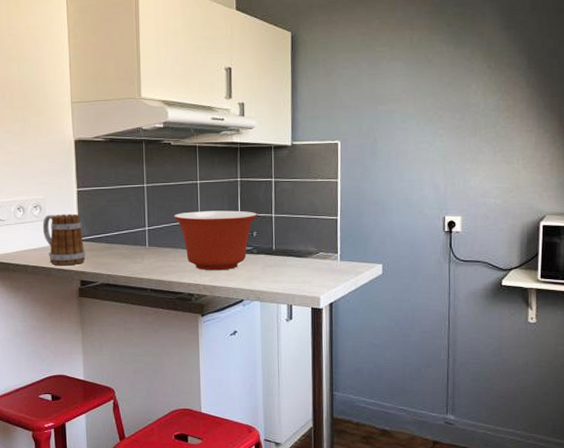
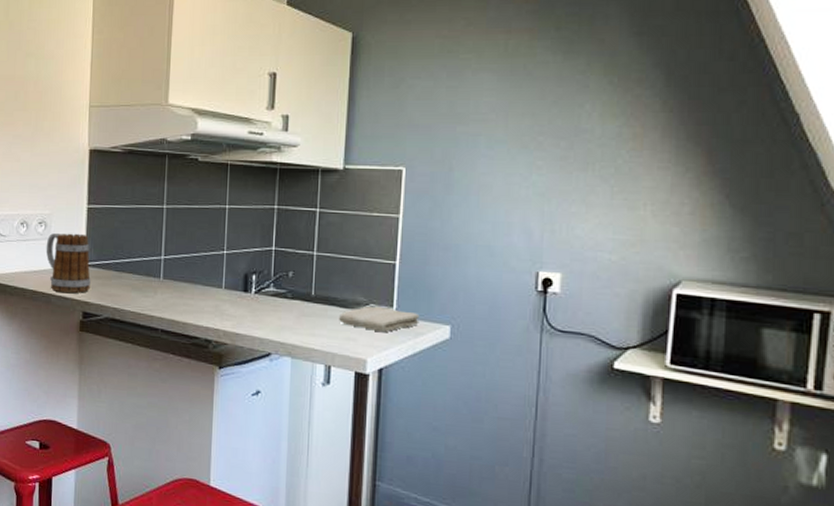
mixing bowl: present [174,210,258,271] -> none [195,241,296,316]
washcloth: none [296,254,359,275] -> present [339,306,420,333]

